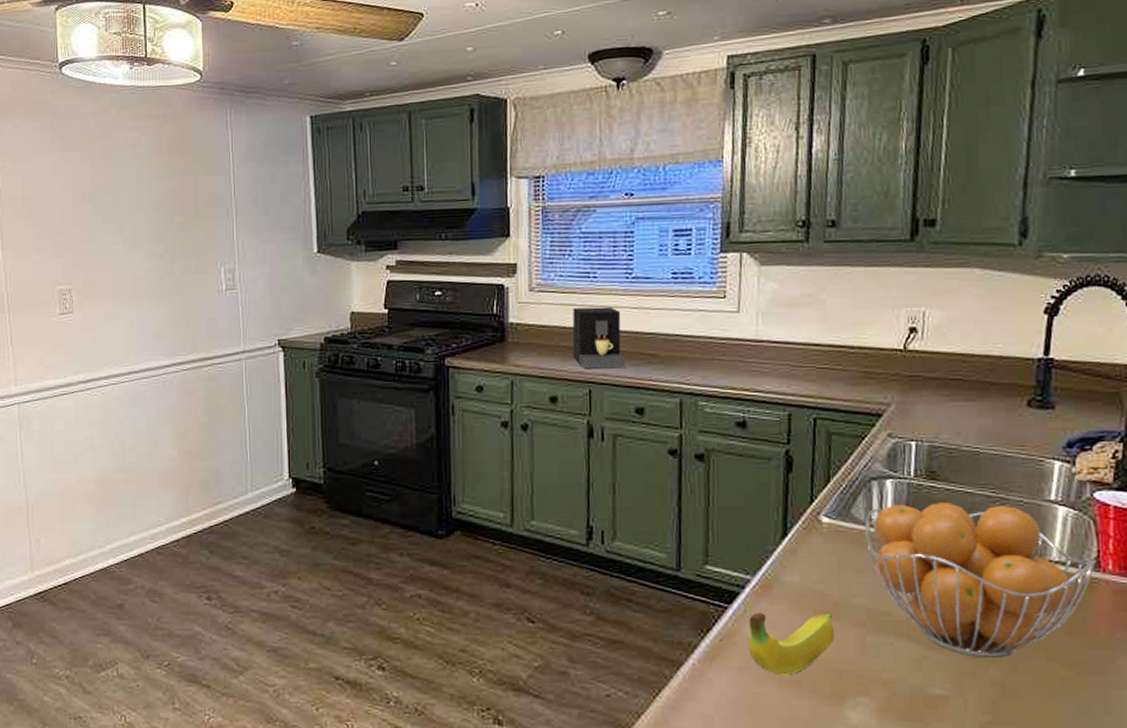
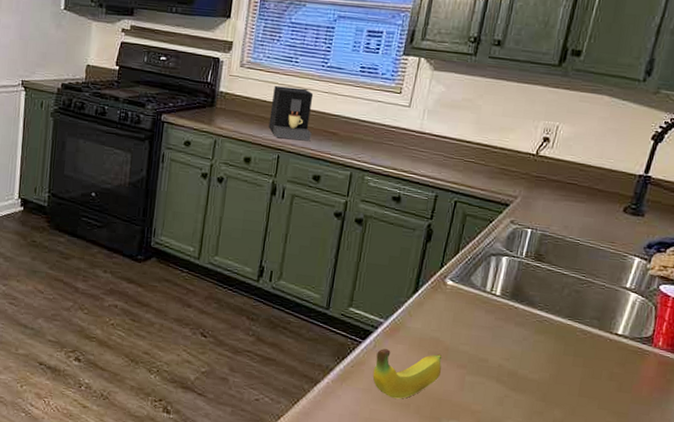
fruit basket: present [864,503,1097,659] -> none [478,277,651,404]

